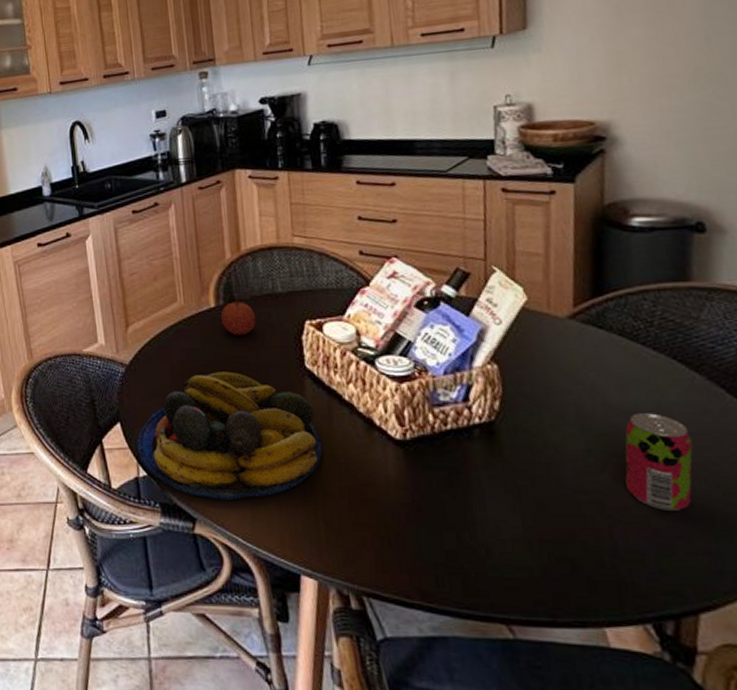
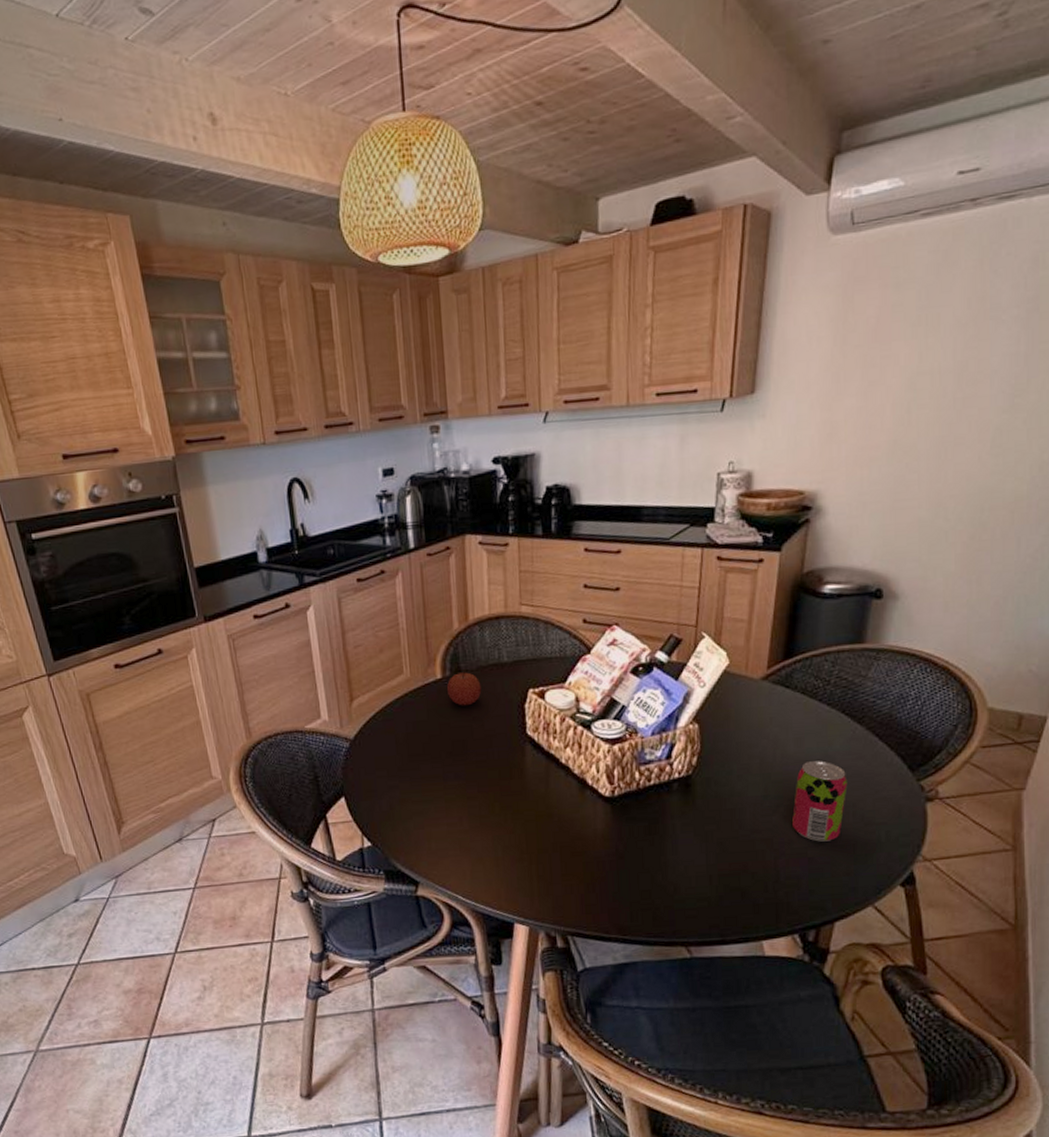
fruit bowl: present [136,371,323,500] -> none [361,741,539,863]

